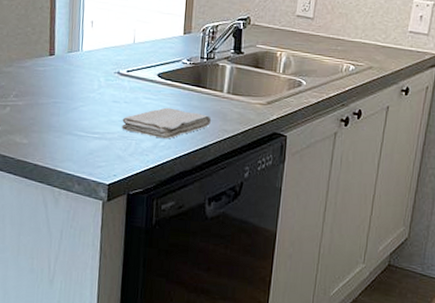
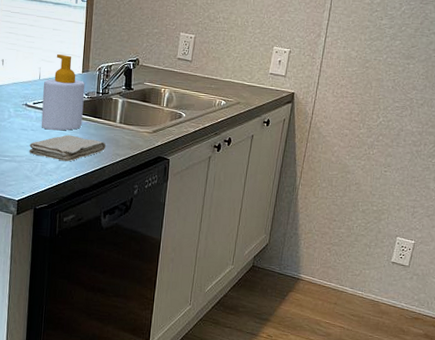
soap bottle: none [135,12,187,103] -> present [41,53,85,131]

